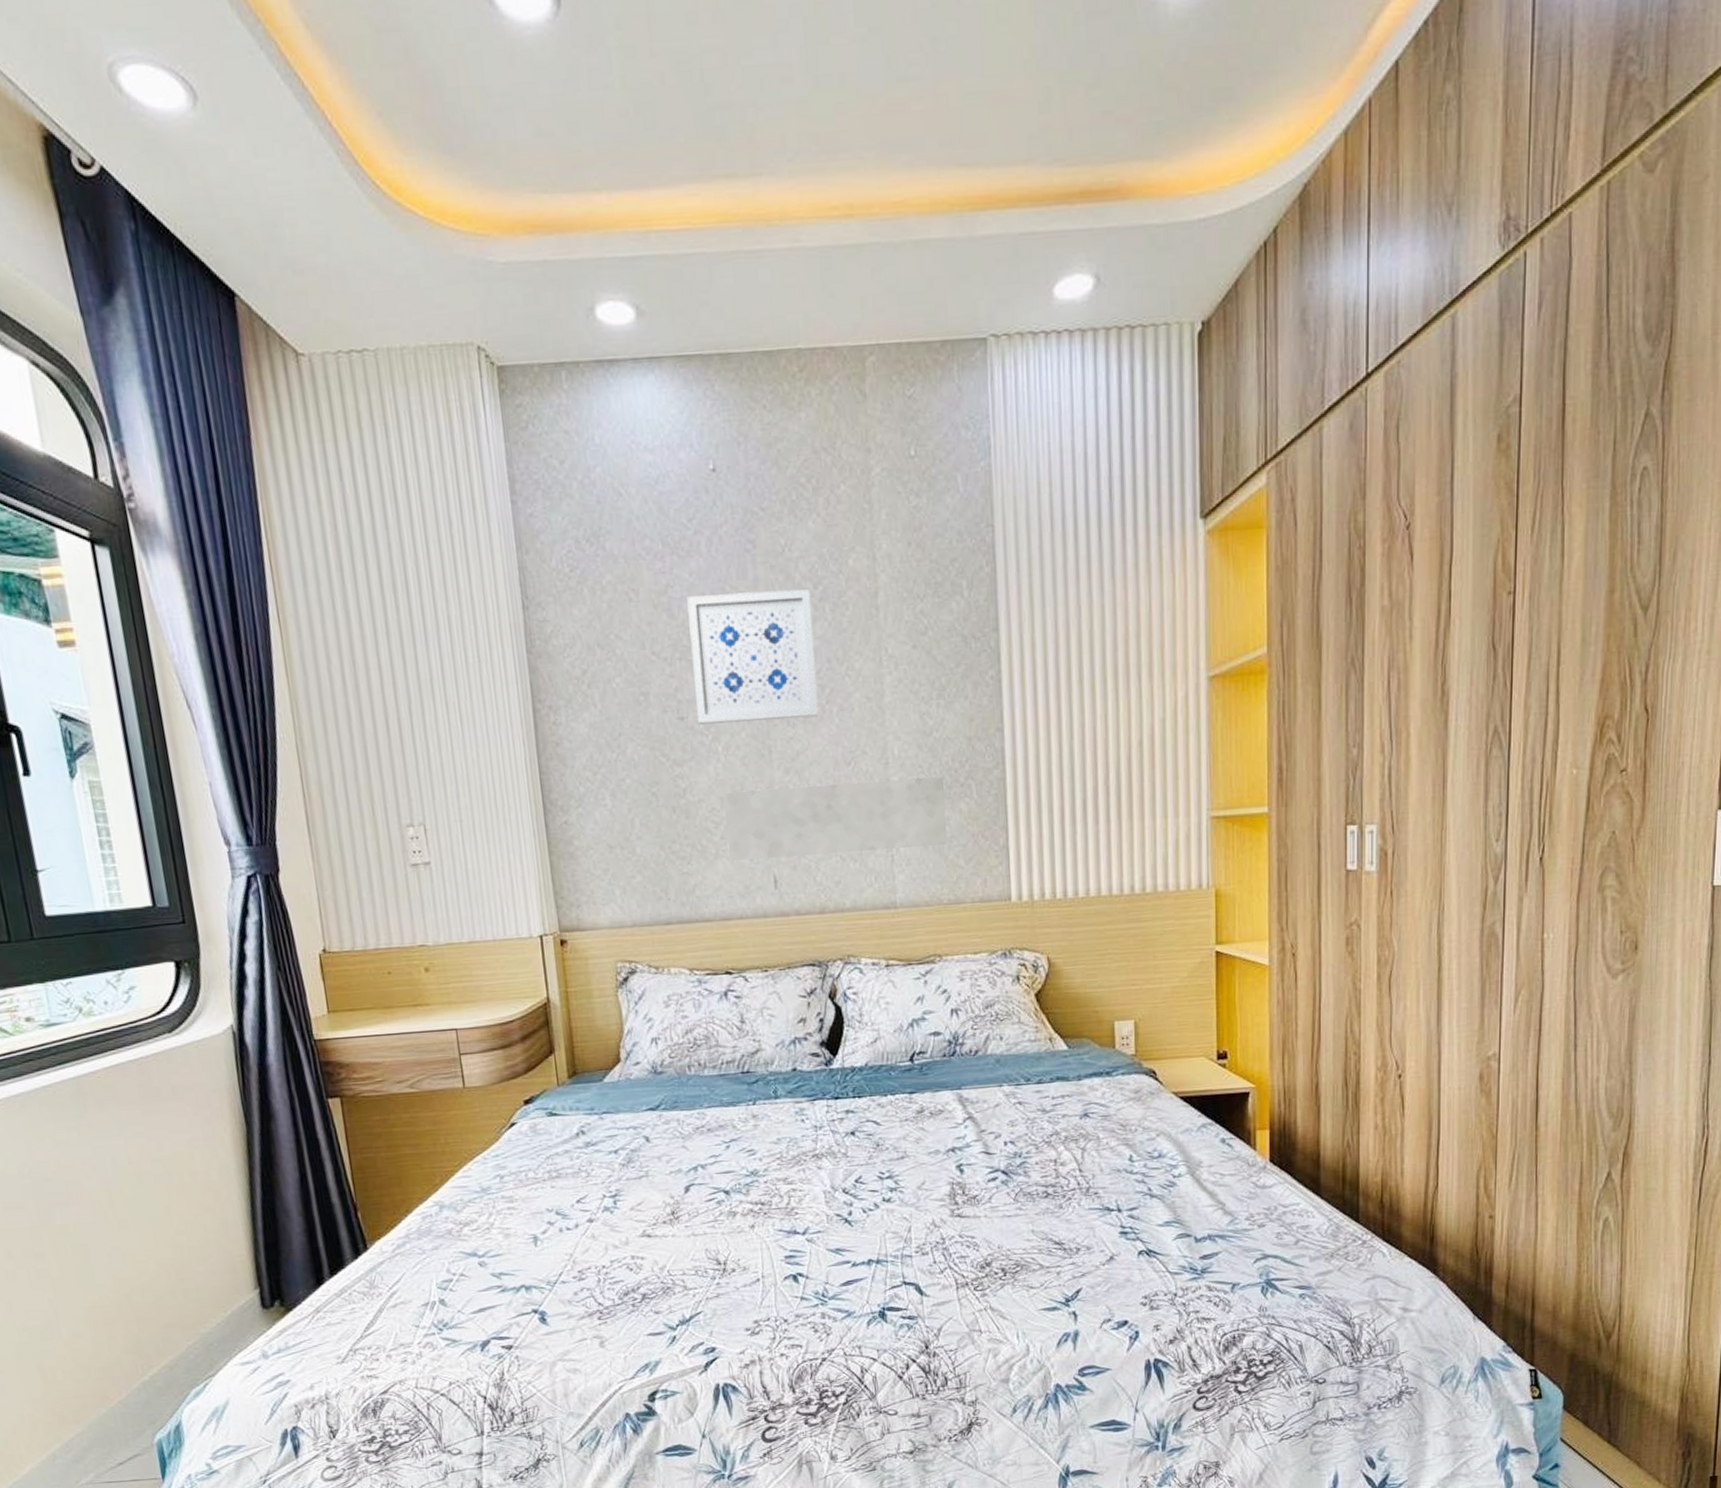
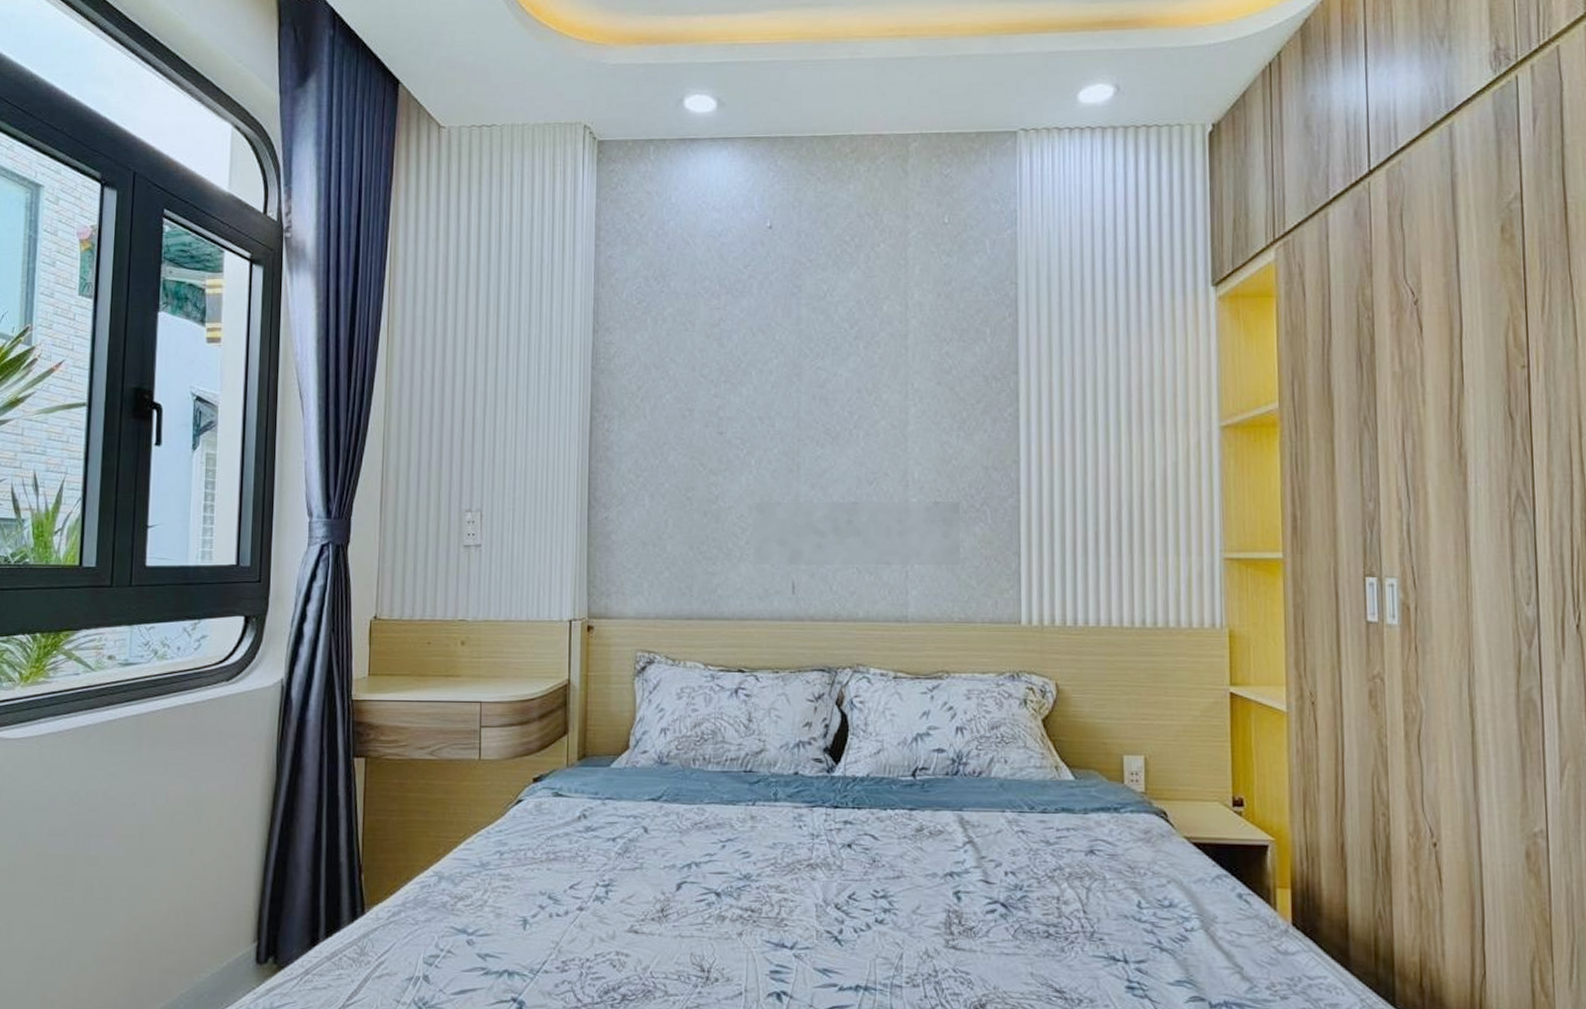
wall art: present [687,589,819,725] -> none [736,328,847,440]

